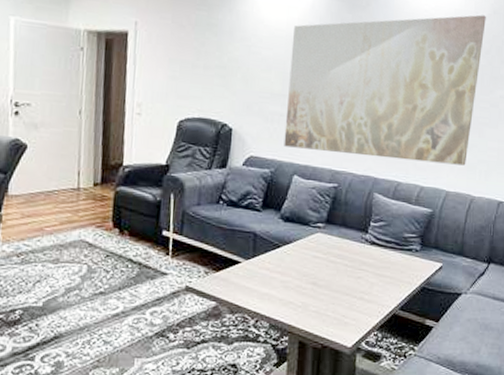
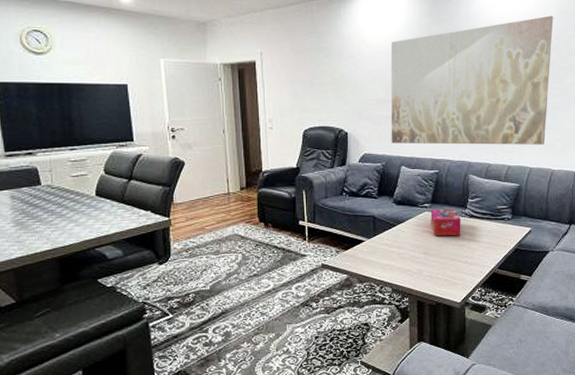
tissue box: none [323,230,360,266] -> present [430,209,461,236]

